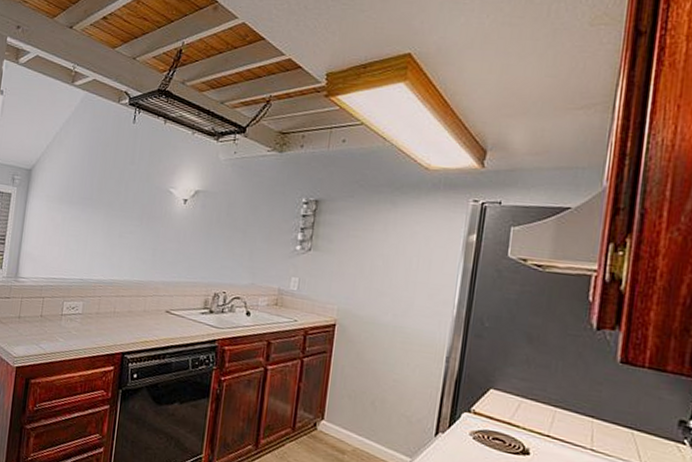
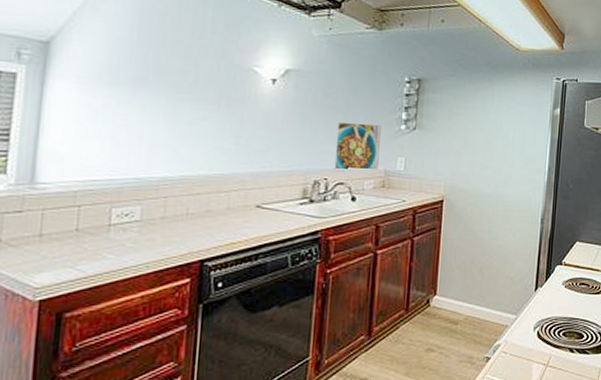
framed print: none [232,239,277,287] -> present [334,121,381,172]

